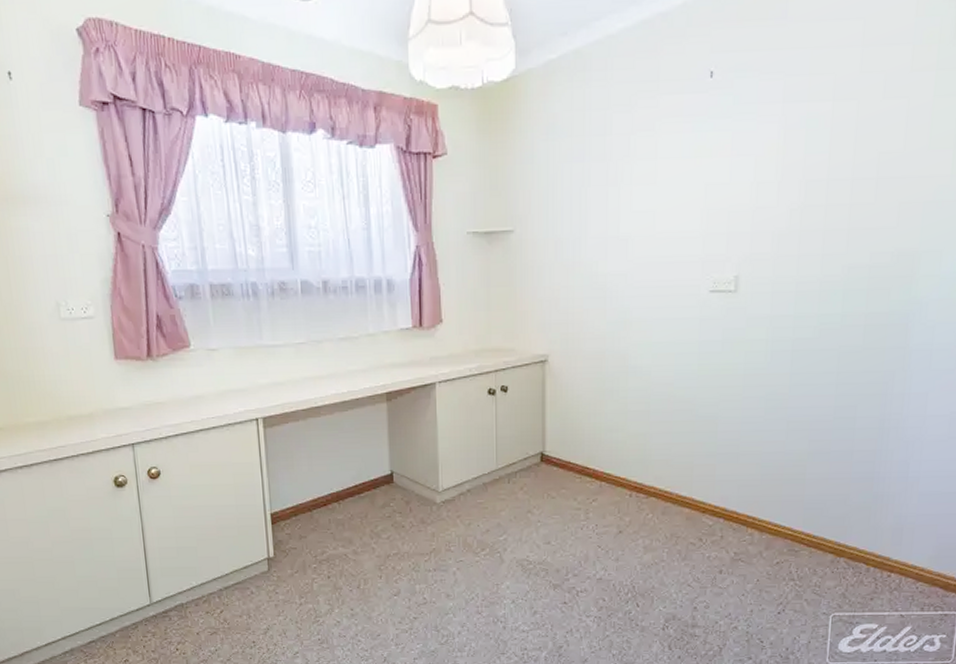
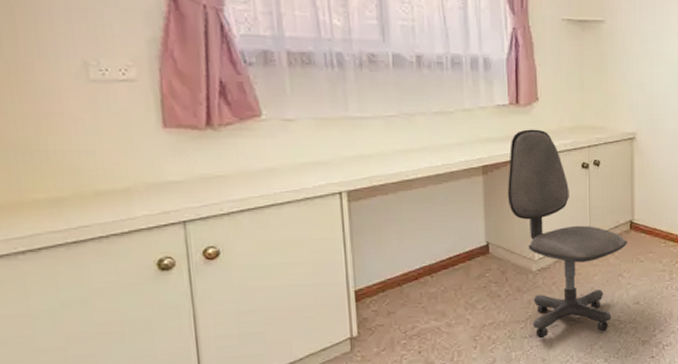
office chair: none [411,353,537,573] -> present [507,129,627,339]

